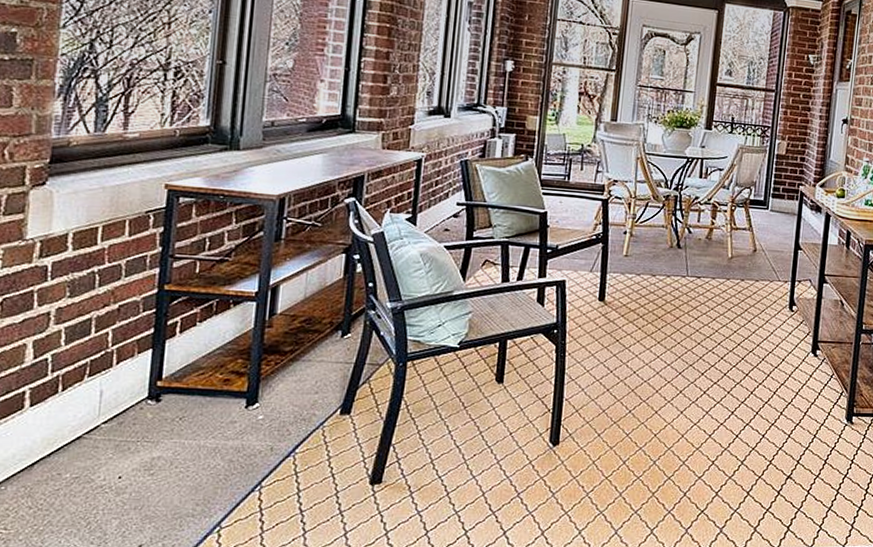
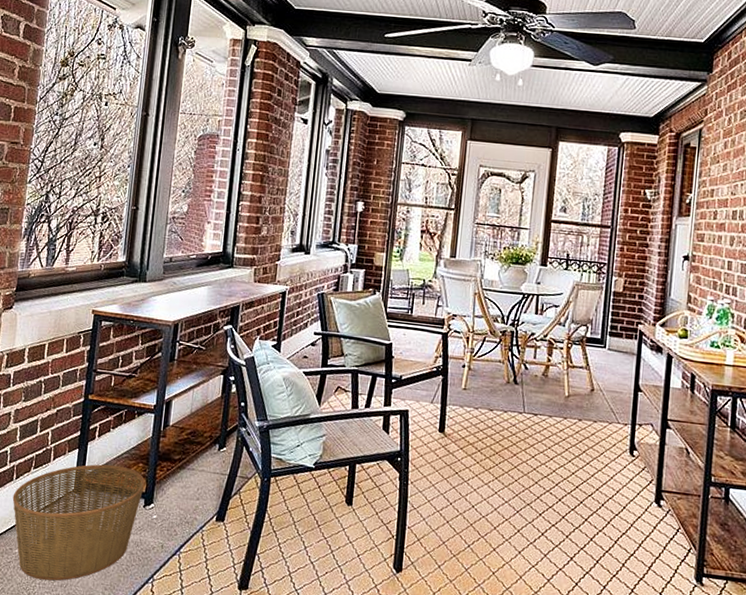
basket: none [58,363,247,504] -> present [12,464,145,581]

